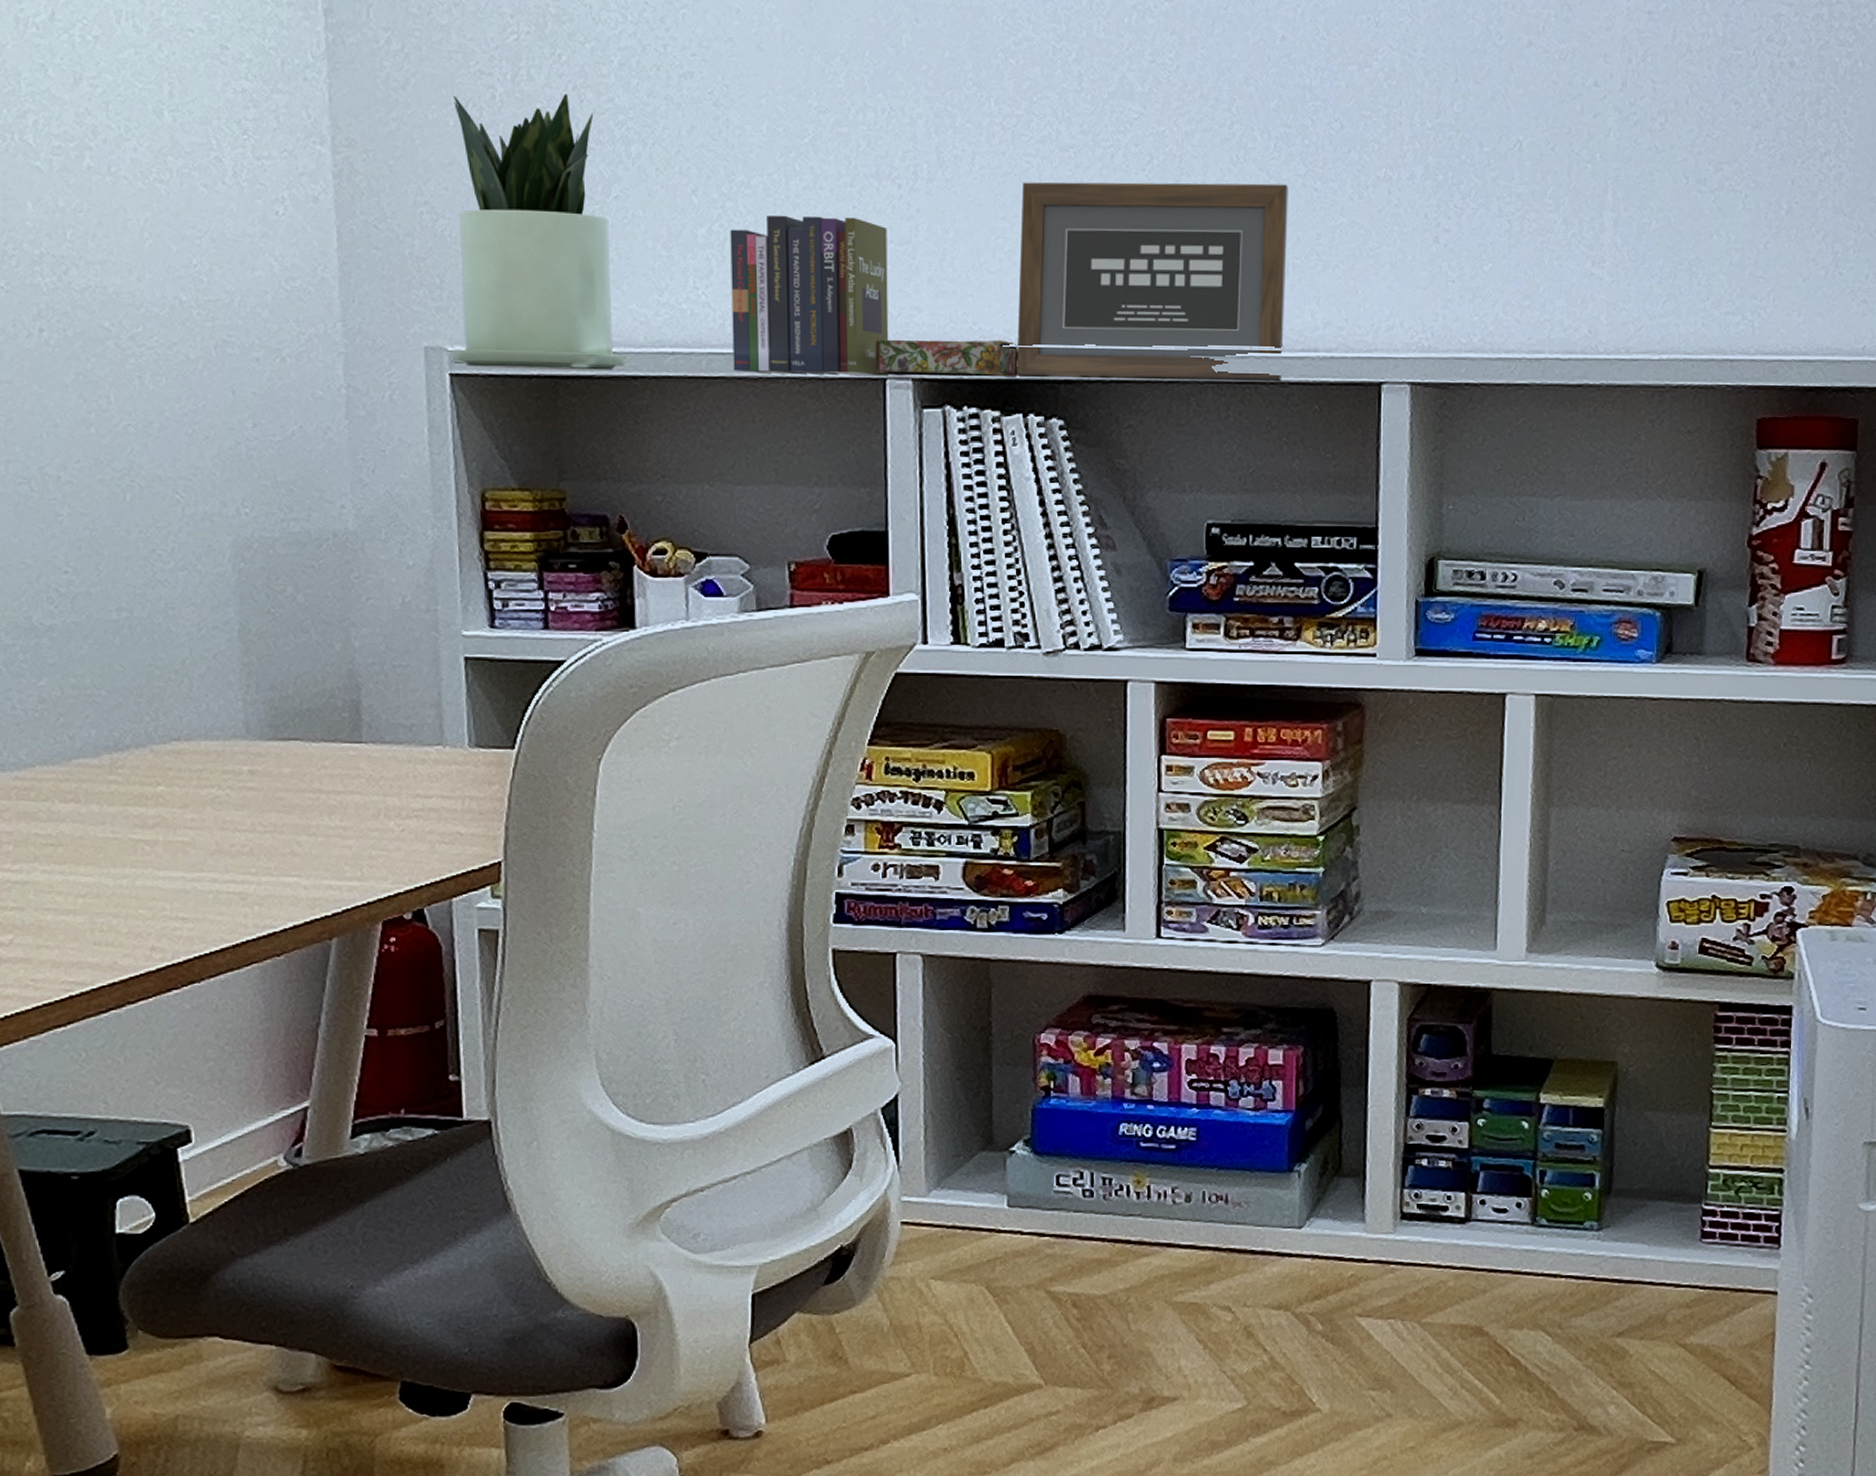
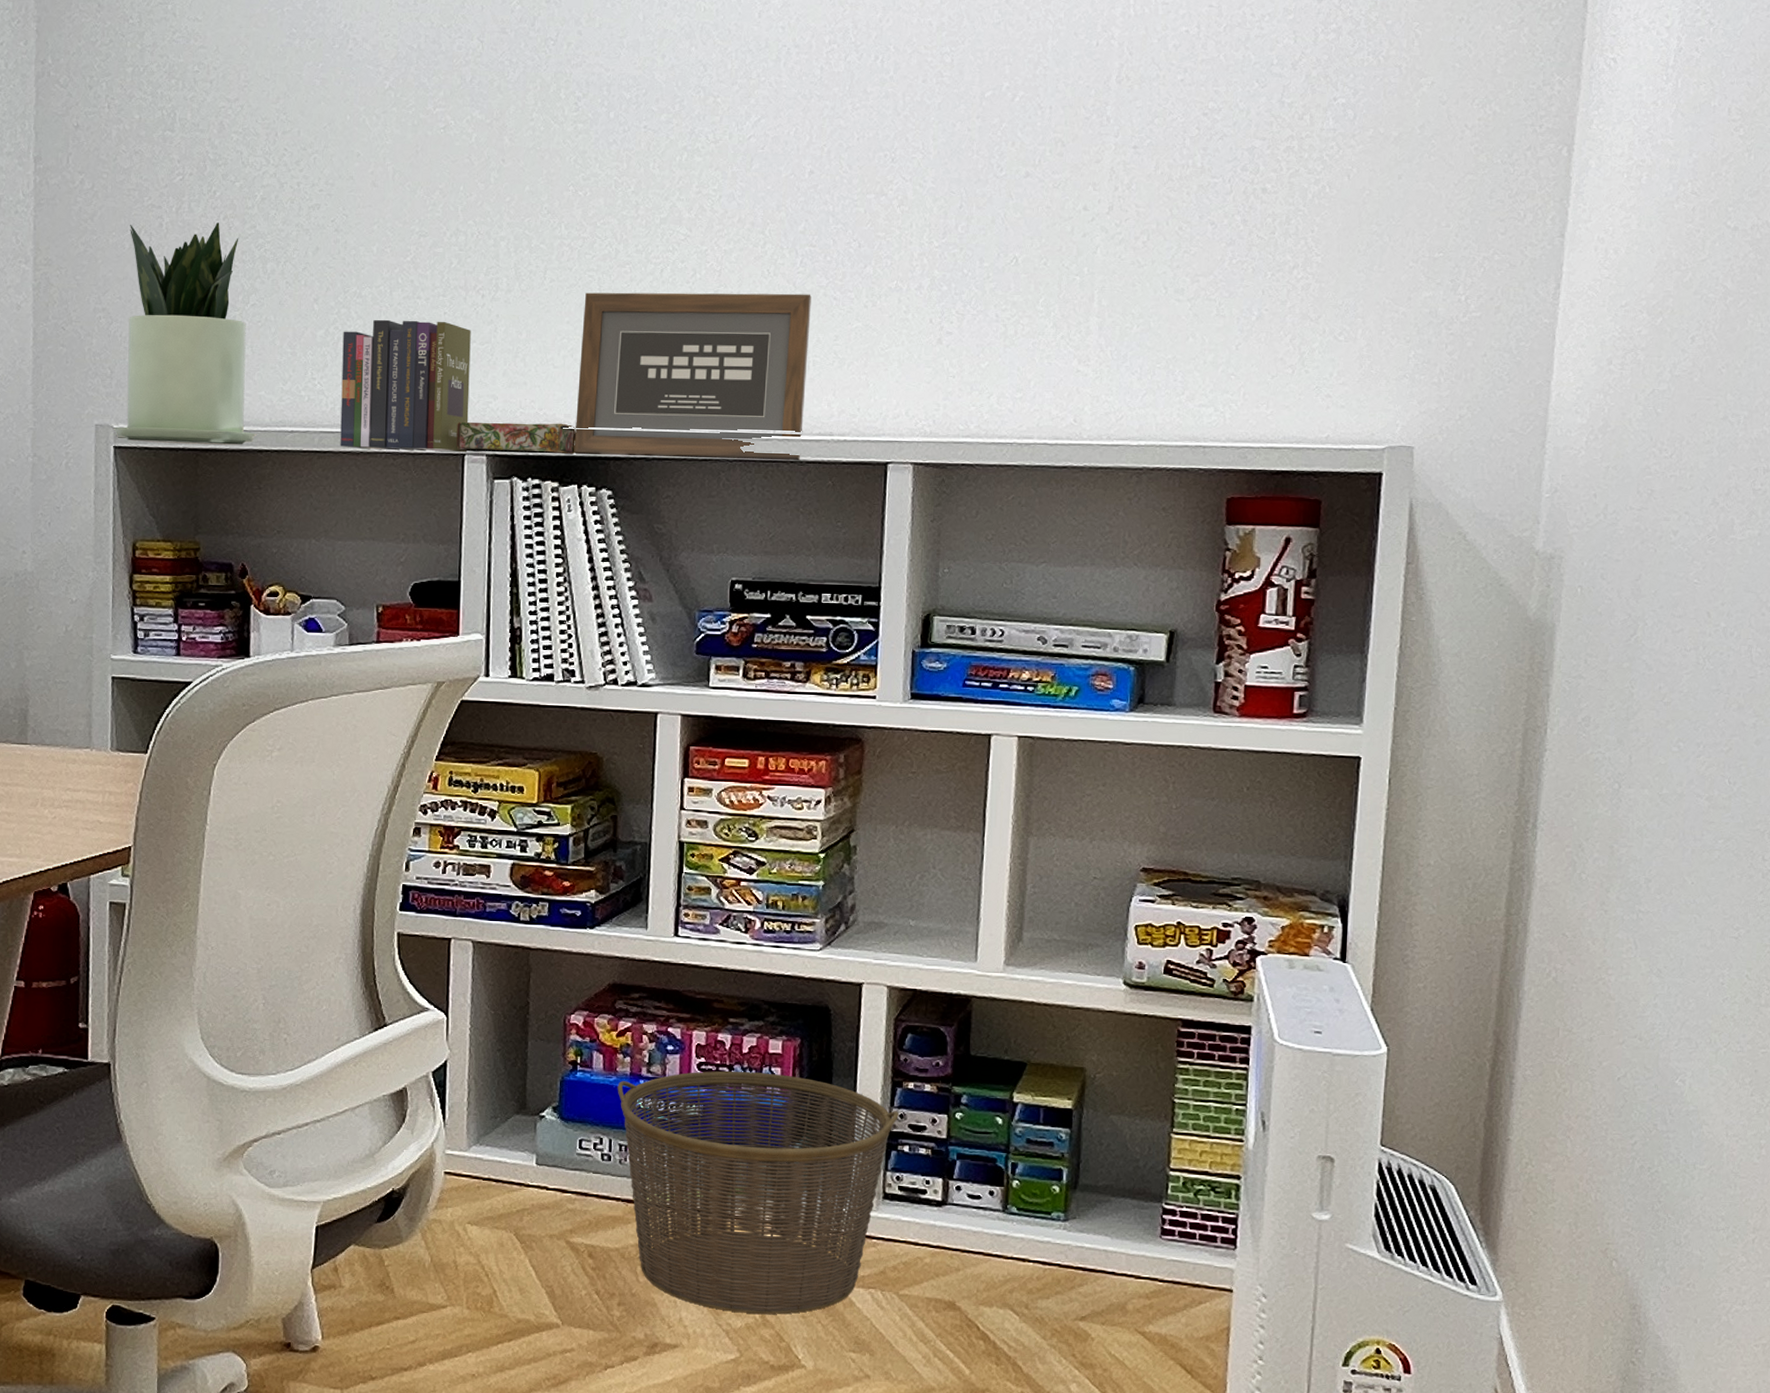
basket: none [1097,1086,1416,1357] -> present [617,1071,900,1314]

